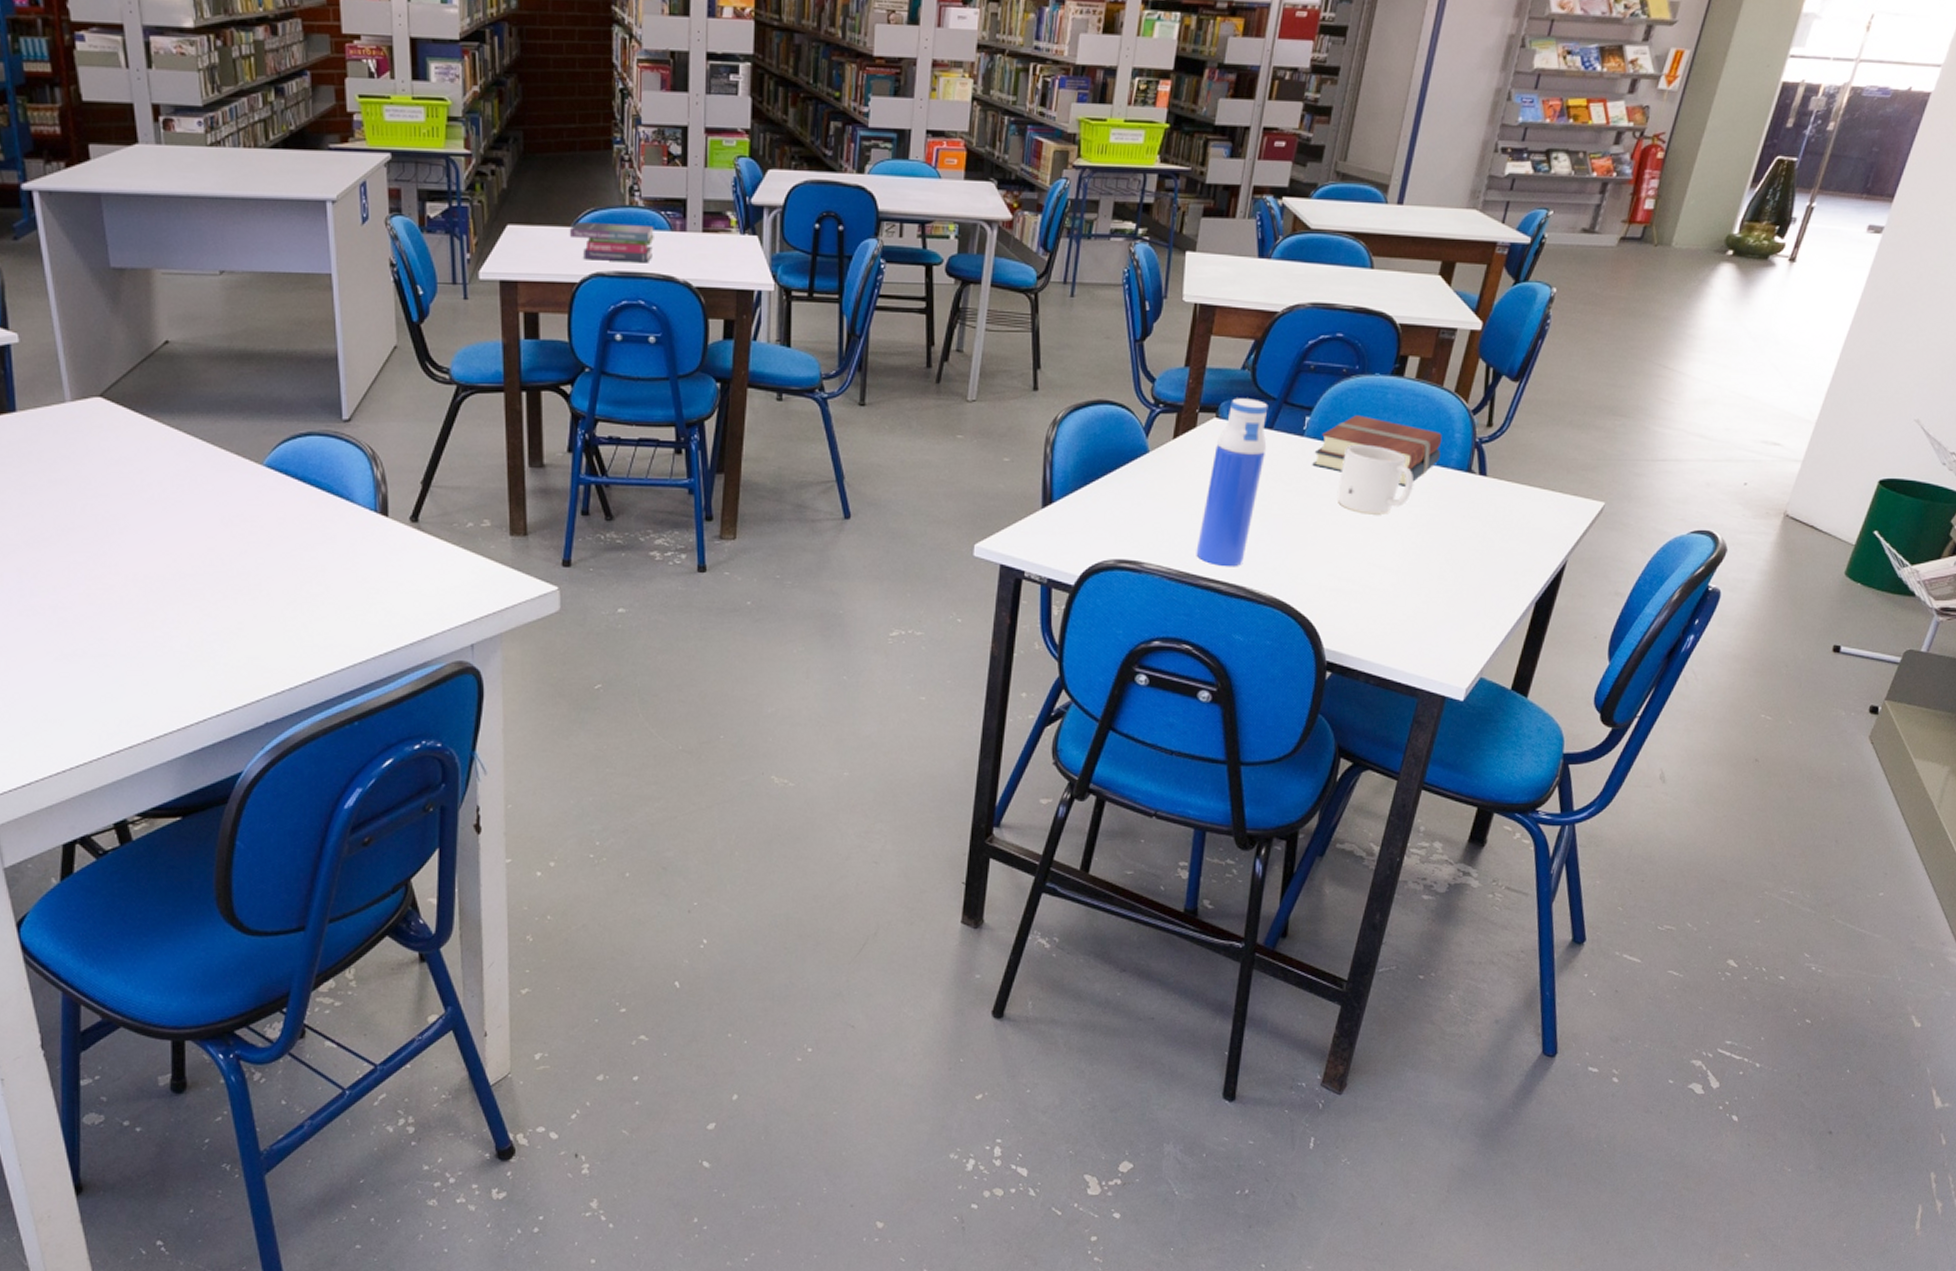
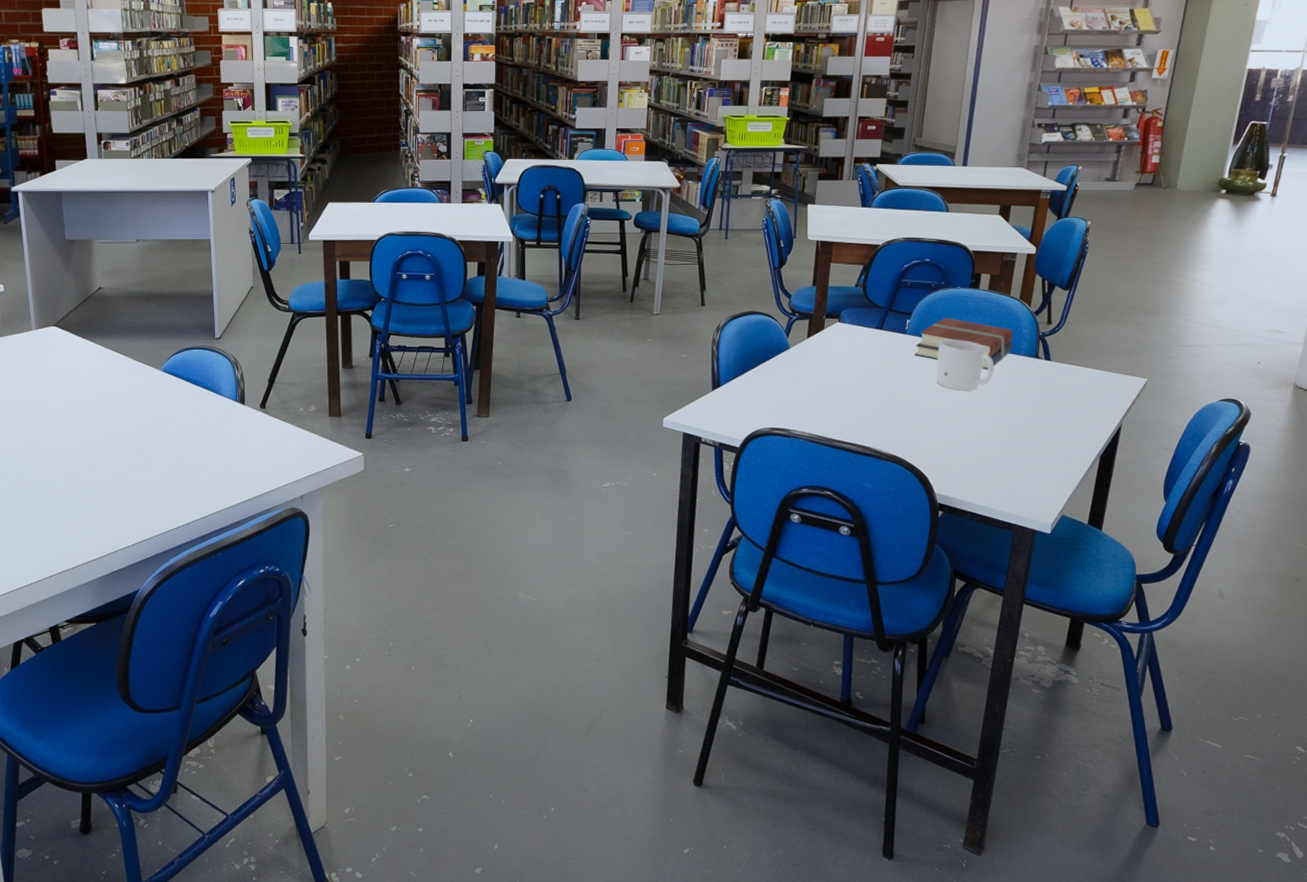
books: present [569,222,654,263] -> none [370,199,429,225]
water bottle: present [1196,398,1268,567] -> none [830,307,879,432]

